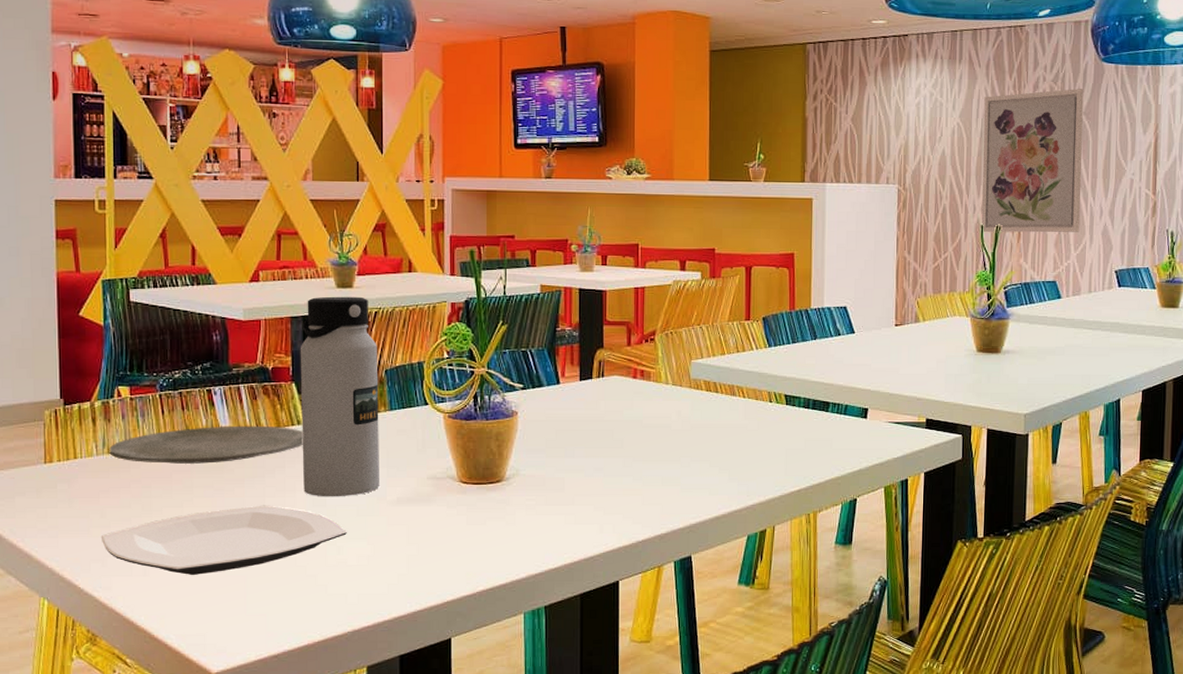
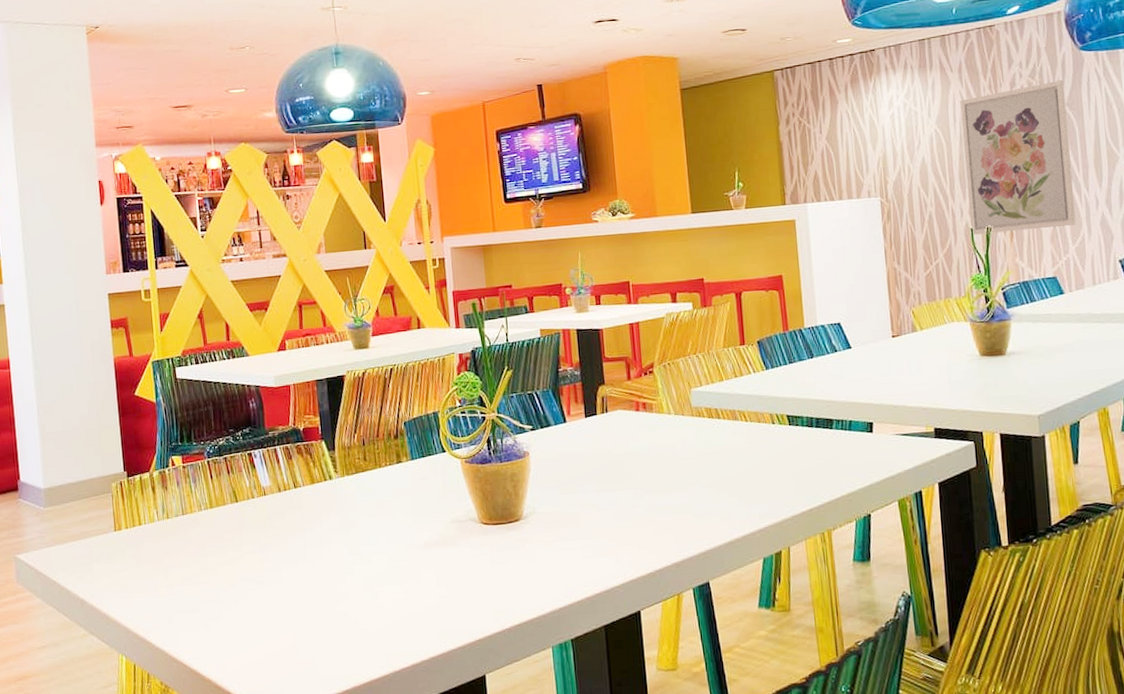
plate: present [100,505,347,575] -> none [166,557,382,627]
plate: present [109,425,303,464] -> none [168,483,336,525]
water bottle: present [300,296,379,497] -> none [326,355,407,546]

